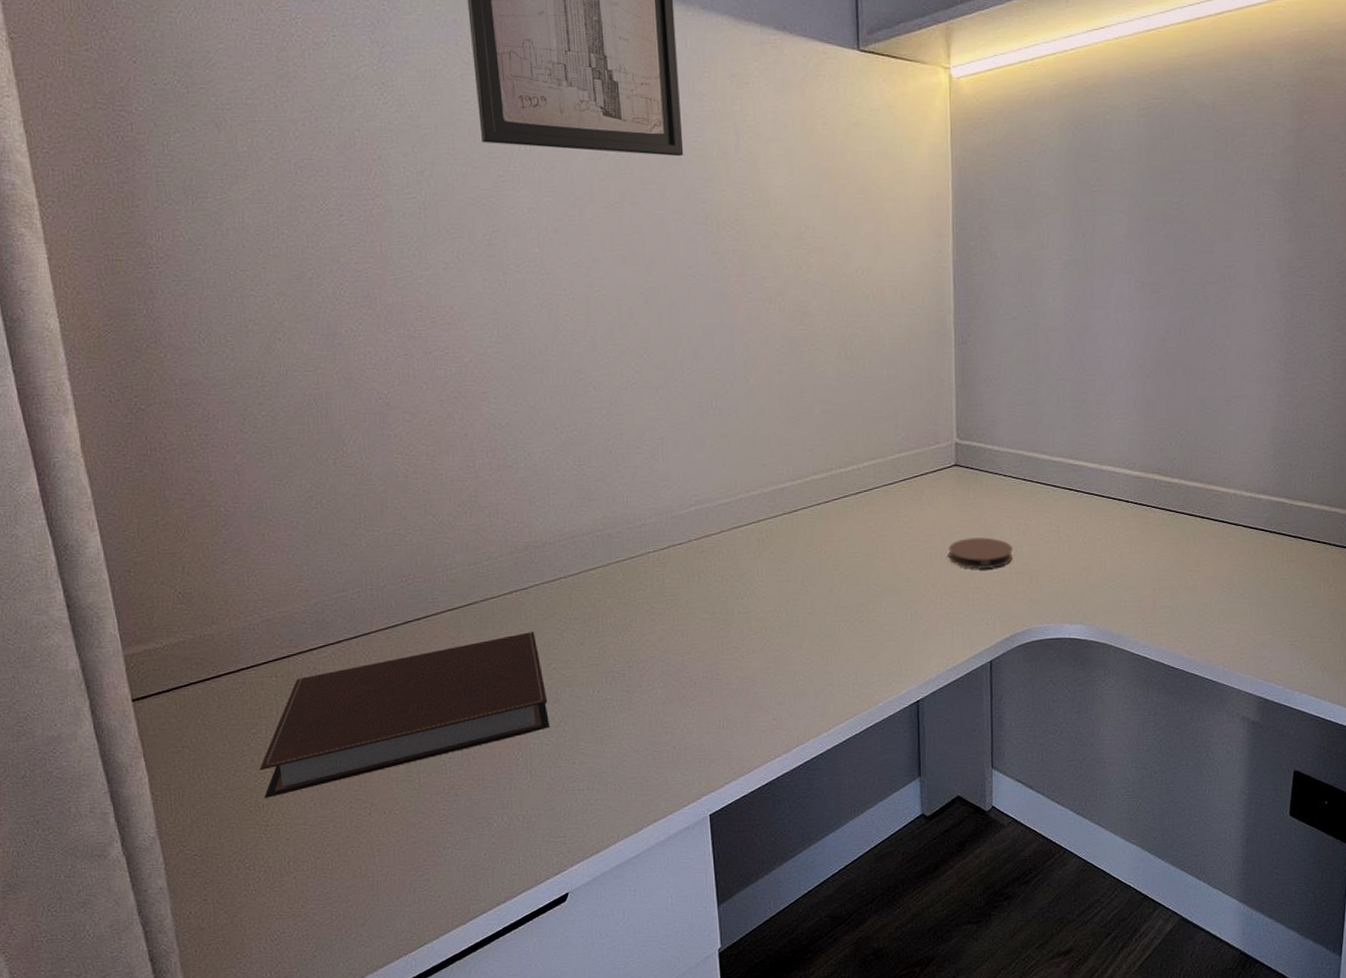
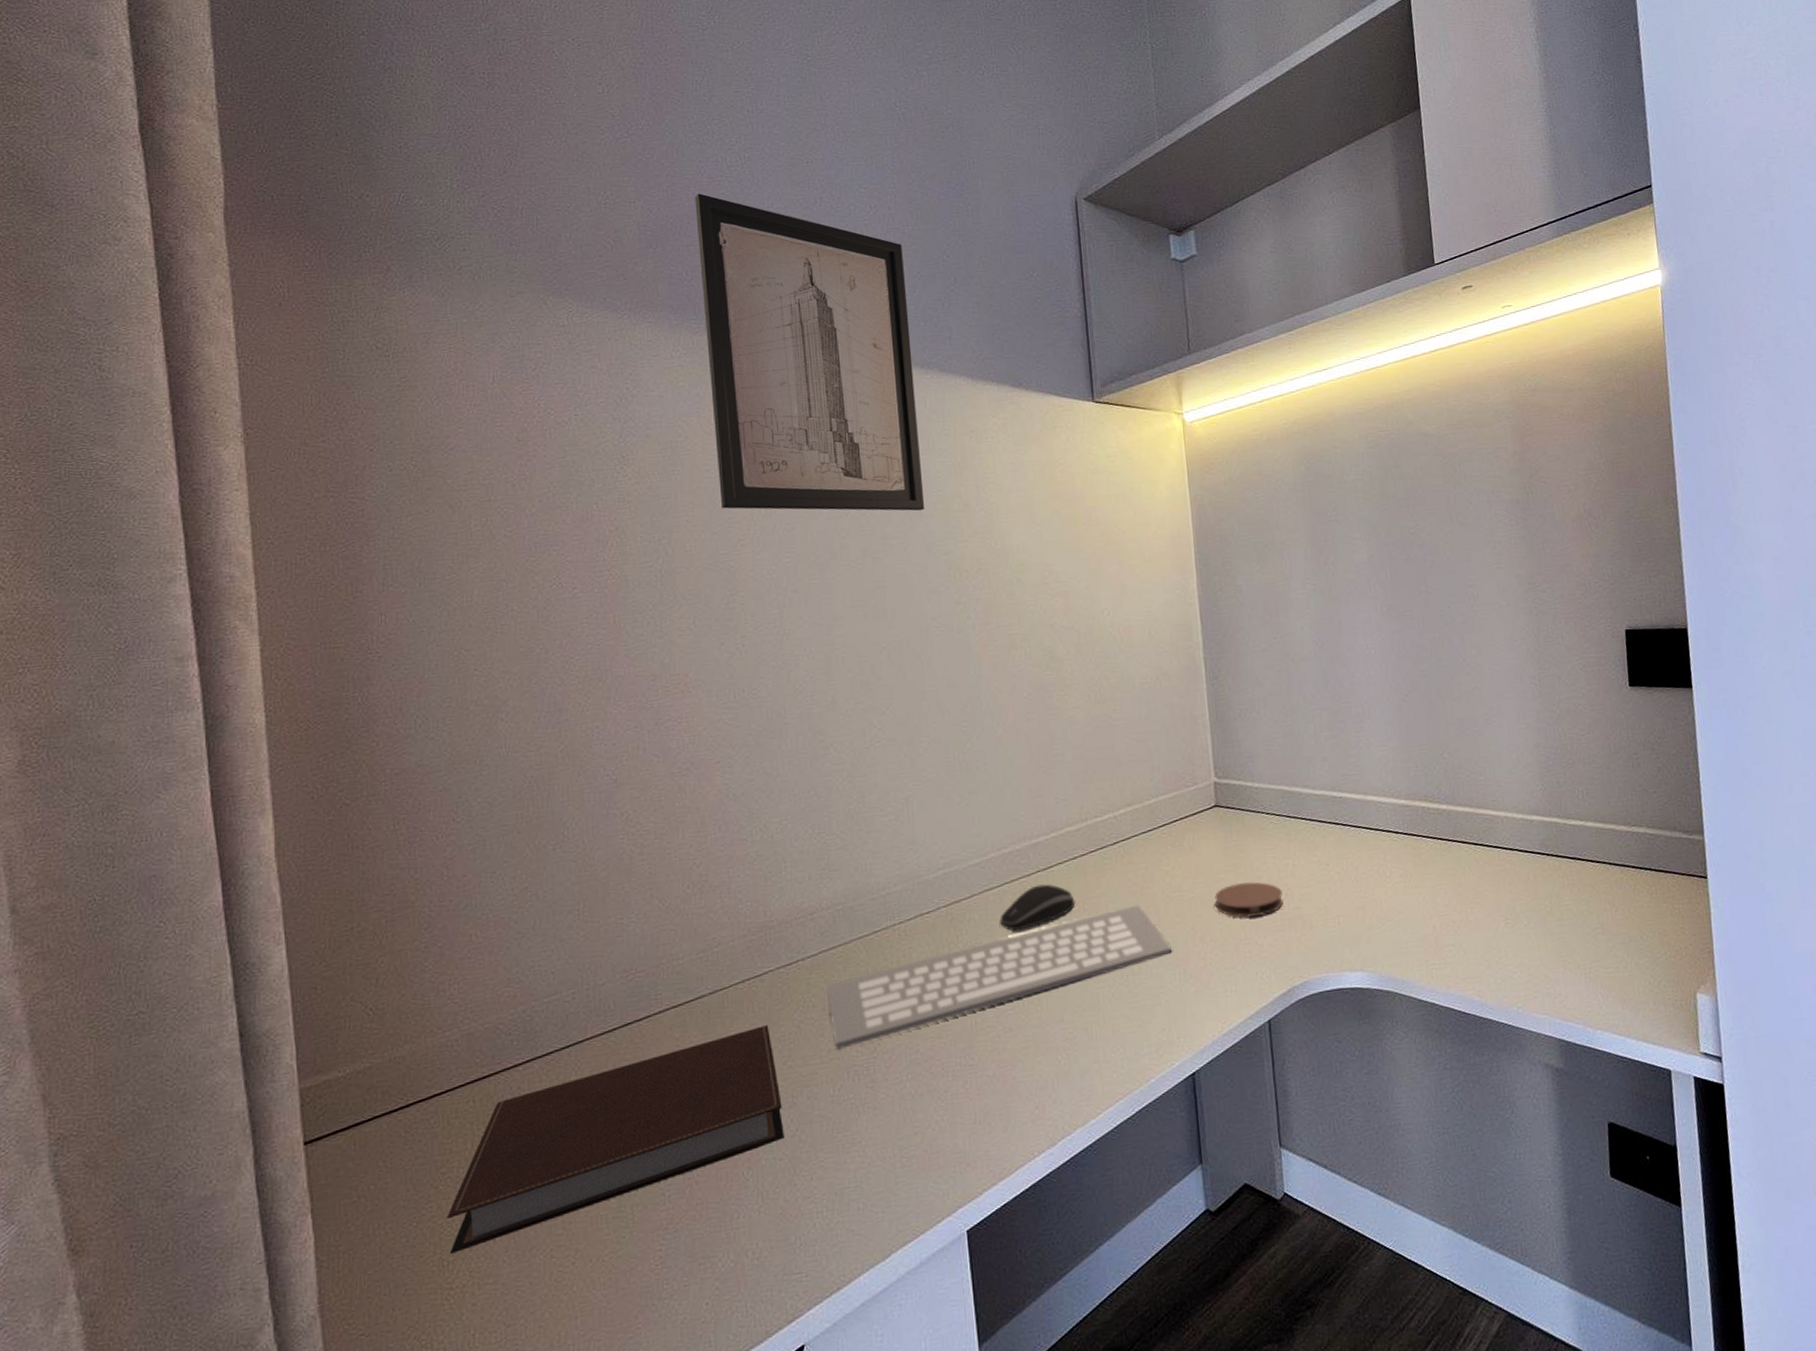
computer keyboard: none [587,550,905,658] -> present [827,905,1172,1051]
computer mouse: none [746,525,818,566] -> present [1000,883,1076,931]

